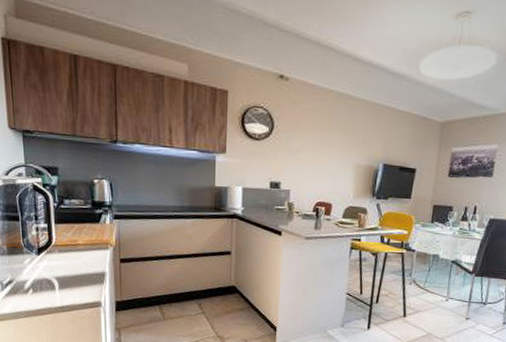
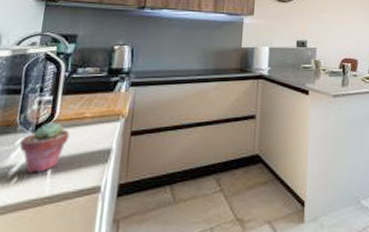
potted succulent: none [27,247,68,288] -> present [19,122,70,173]

